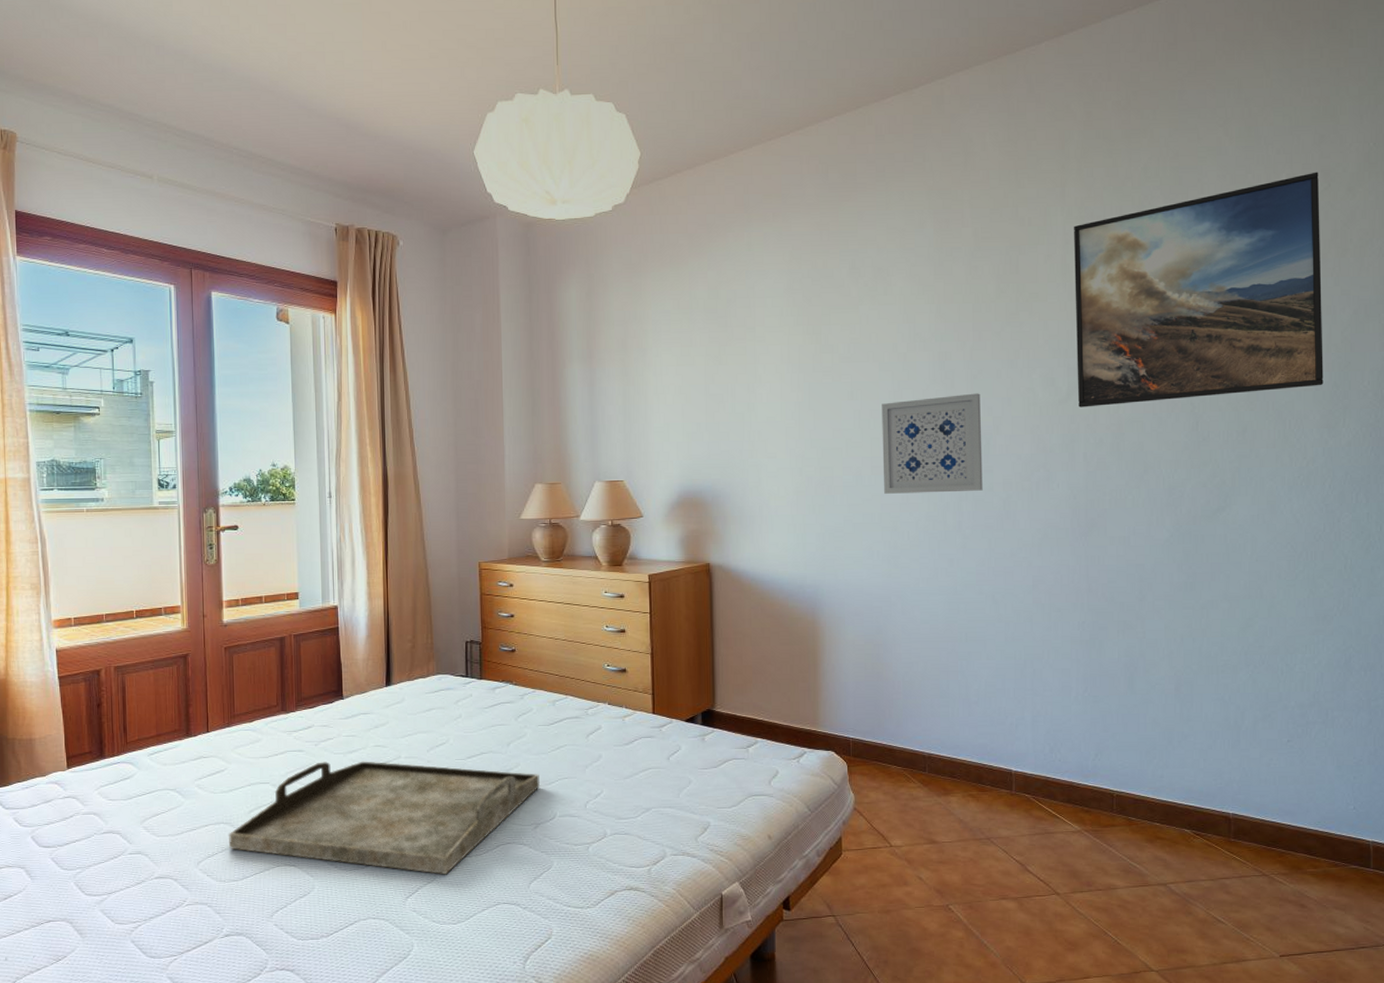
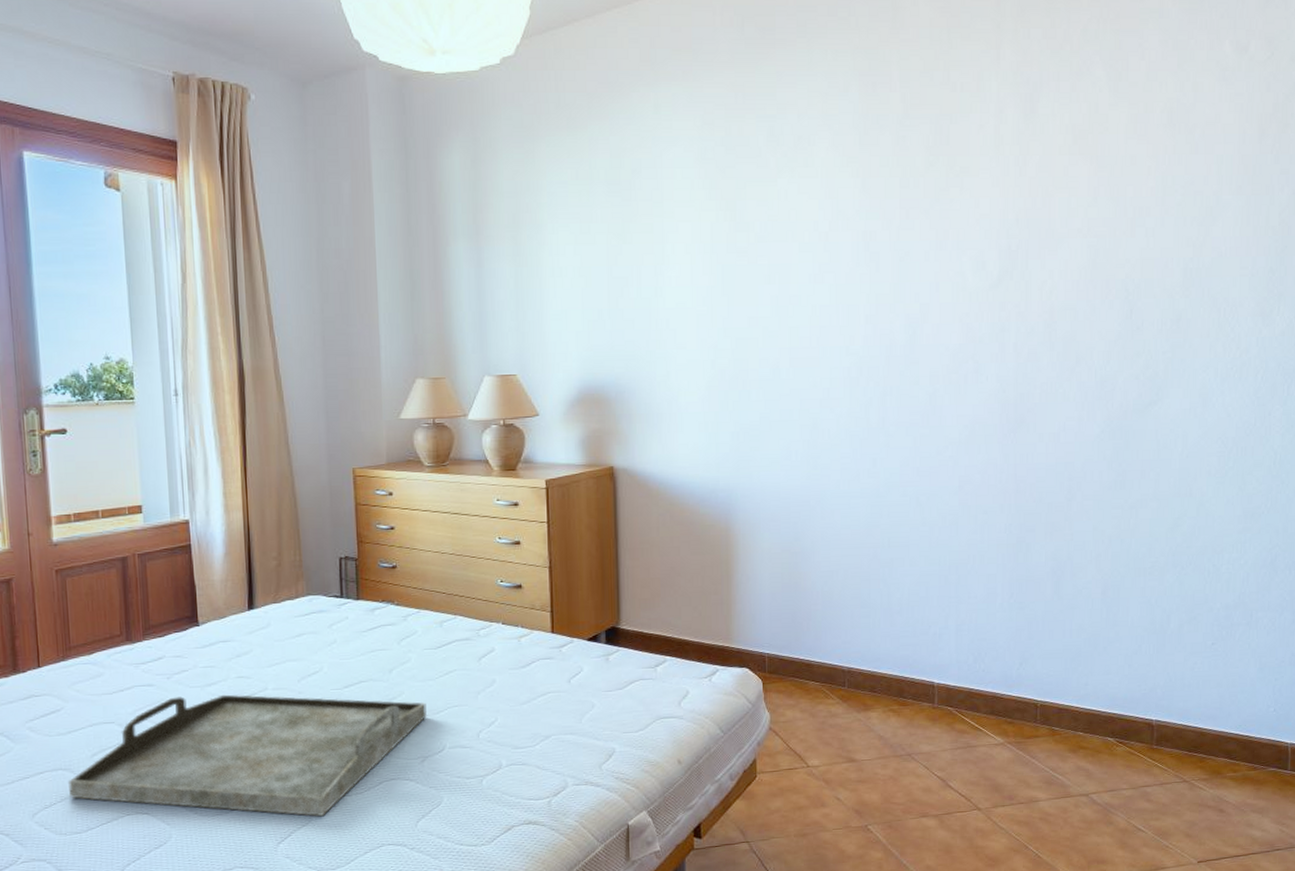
wall art: present [882,393,983,494] -> none [801,277,908,388]
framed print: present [1074,172,1324,408] -> none [1008,39,1262,294]

